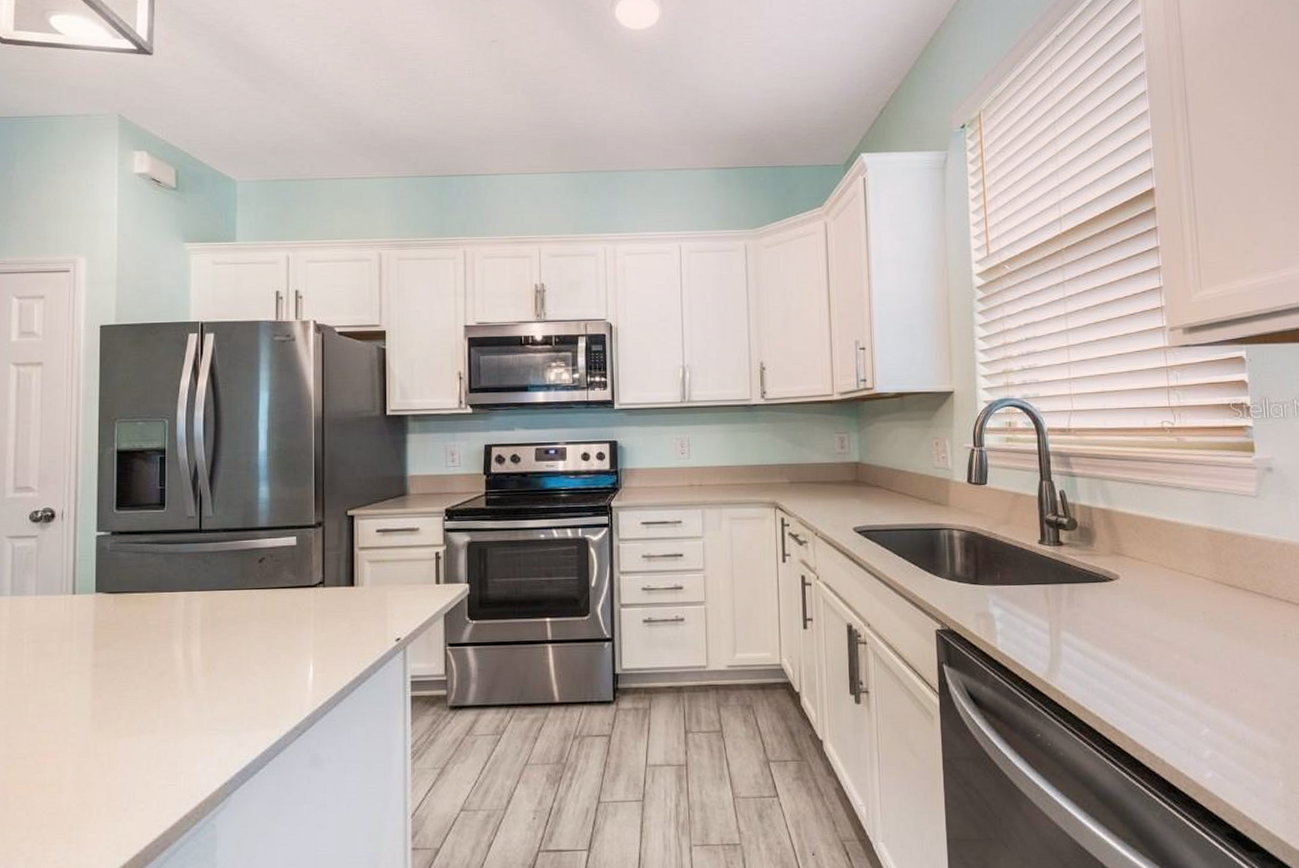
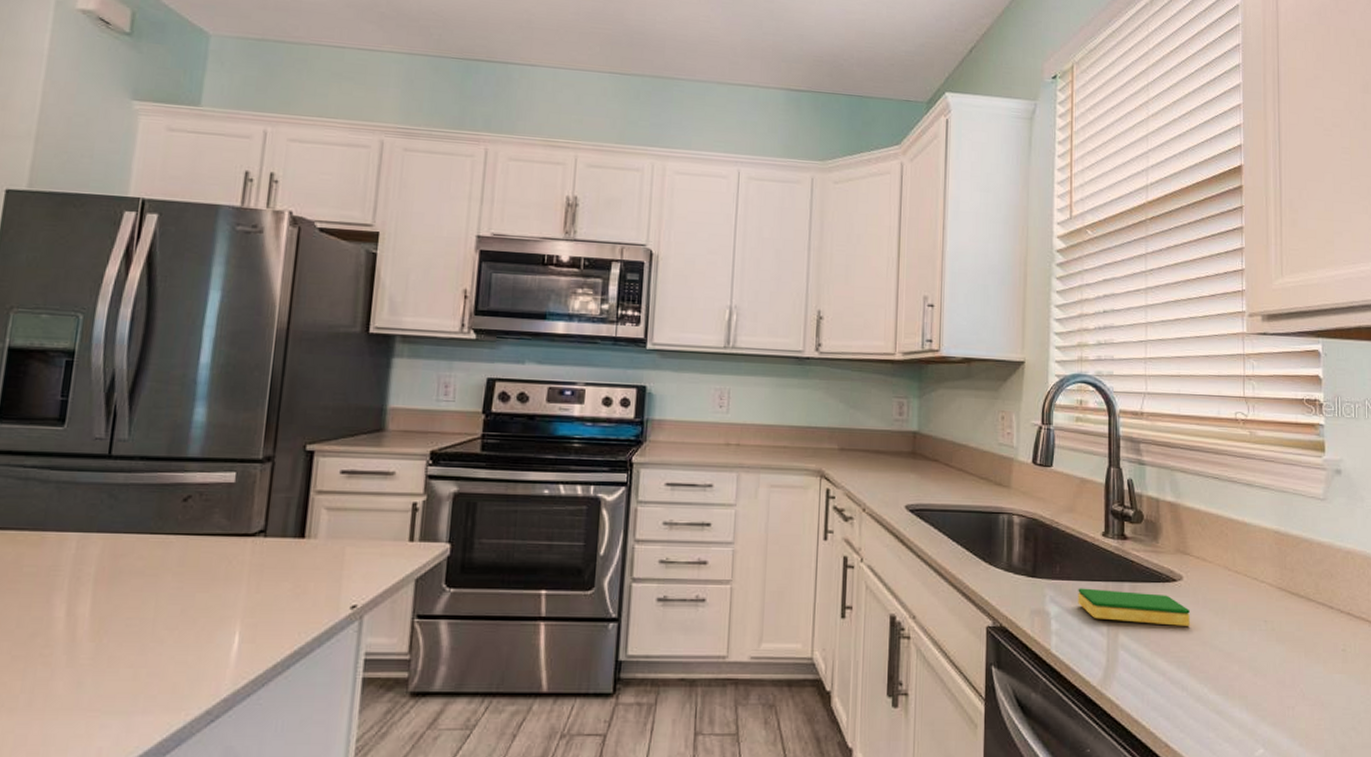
dish sponge: none [1019,591,1129,621] -> present [1078,588,1190,626]

